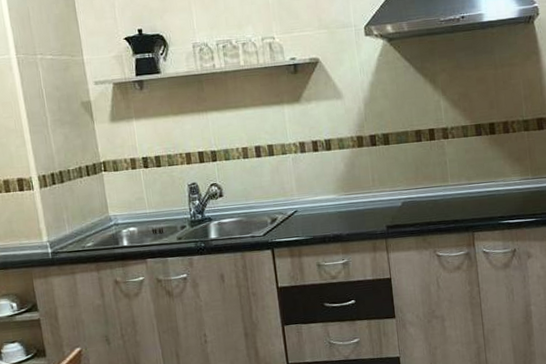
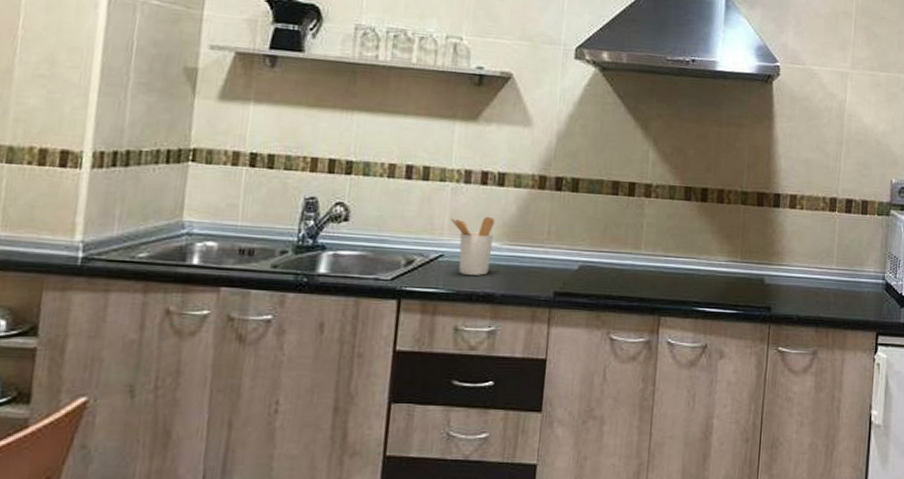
utensil holder: none [296,175,334,223] -> present [450,216,496,276]

